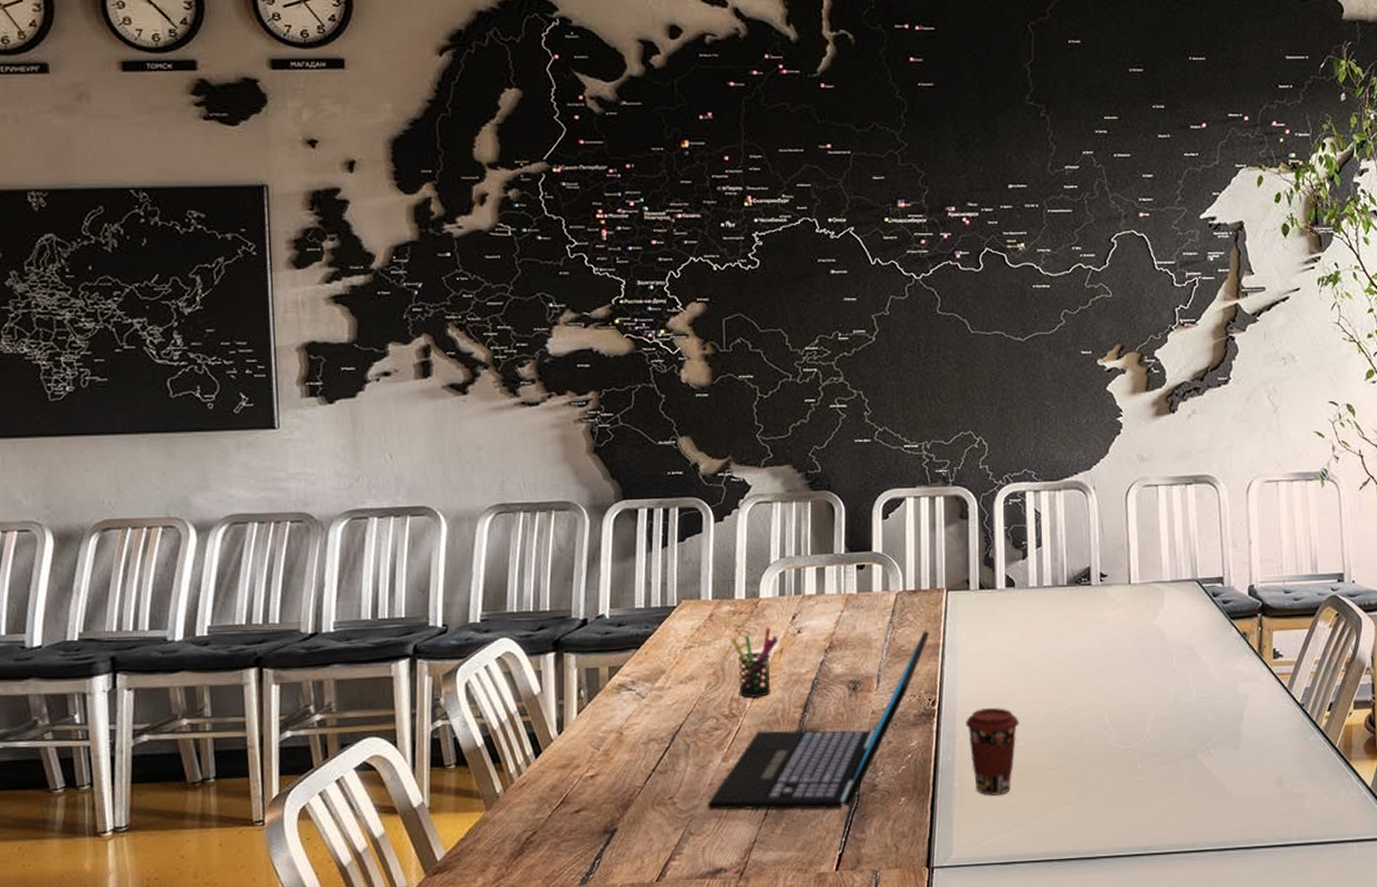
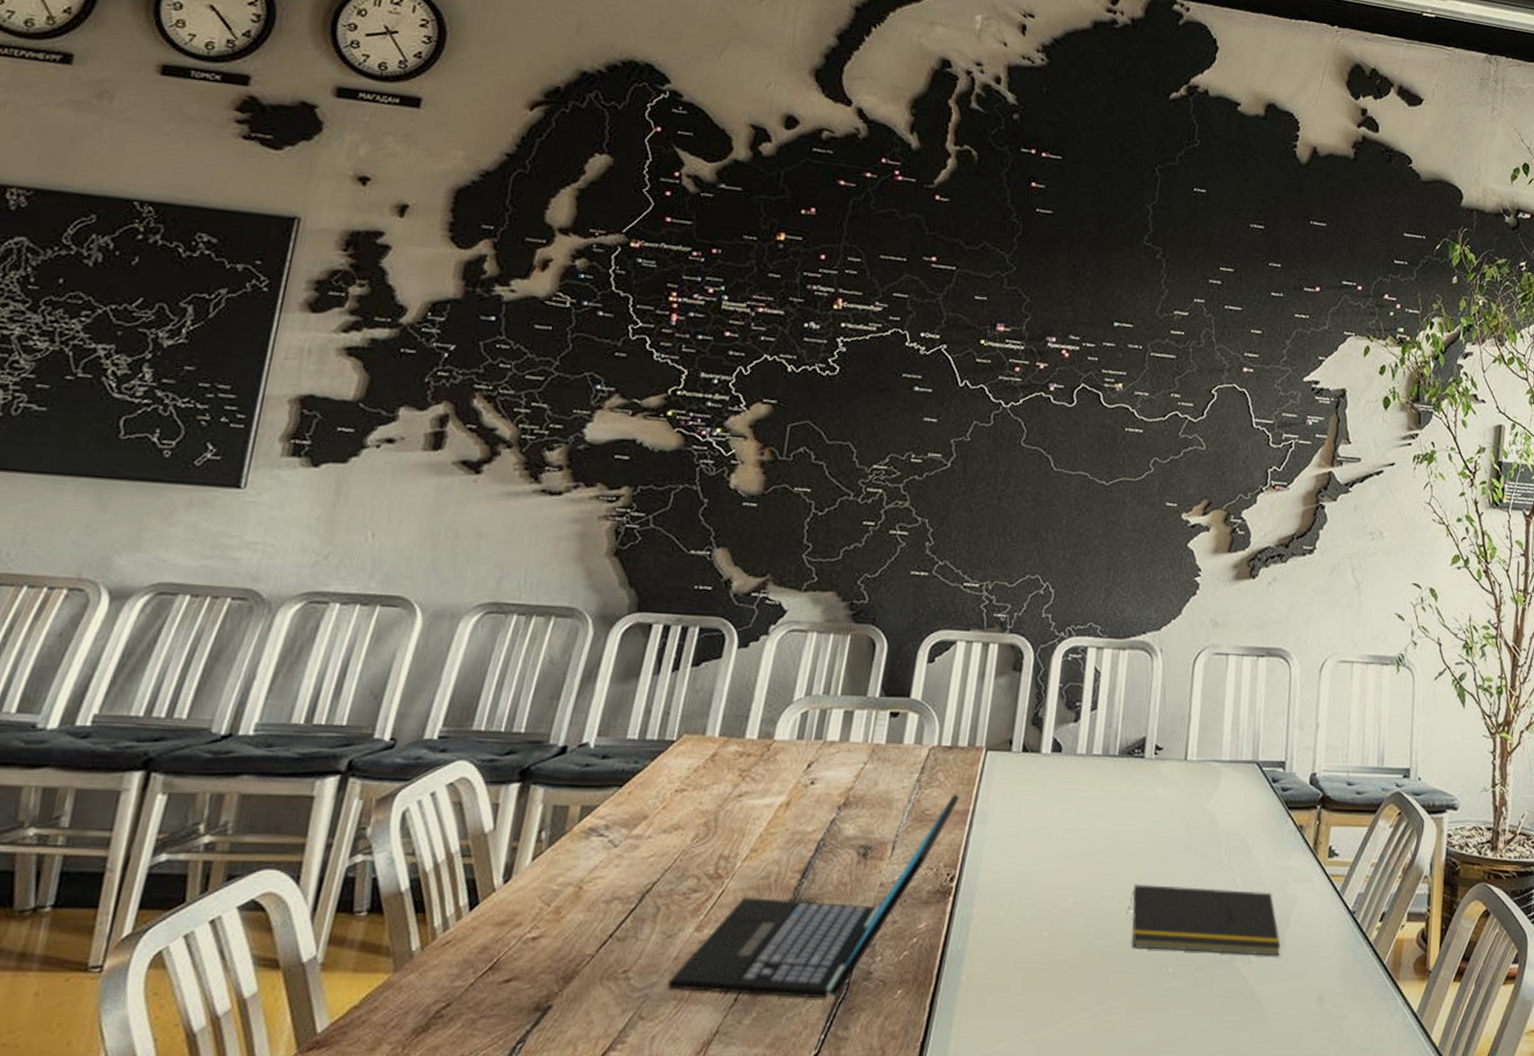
pen holder: present [731,627,779,699] -> none [729,774,787,858]
coffee cup: present [966,708,1019,796] -> none [984,890,1045,994]
notepad: none [1093,693,1237,750] -> present [1126,884,1281,956]

